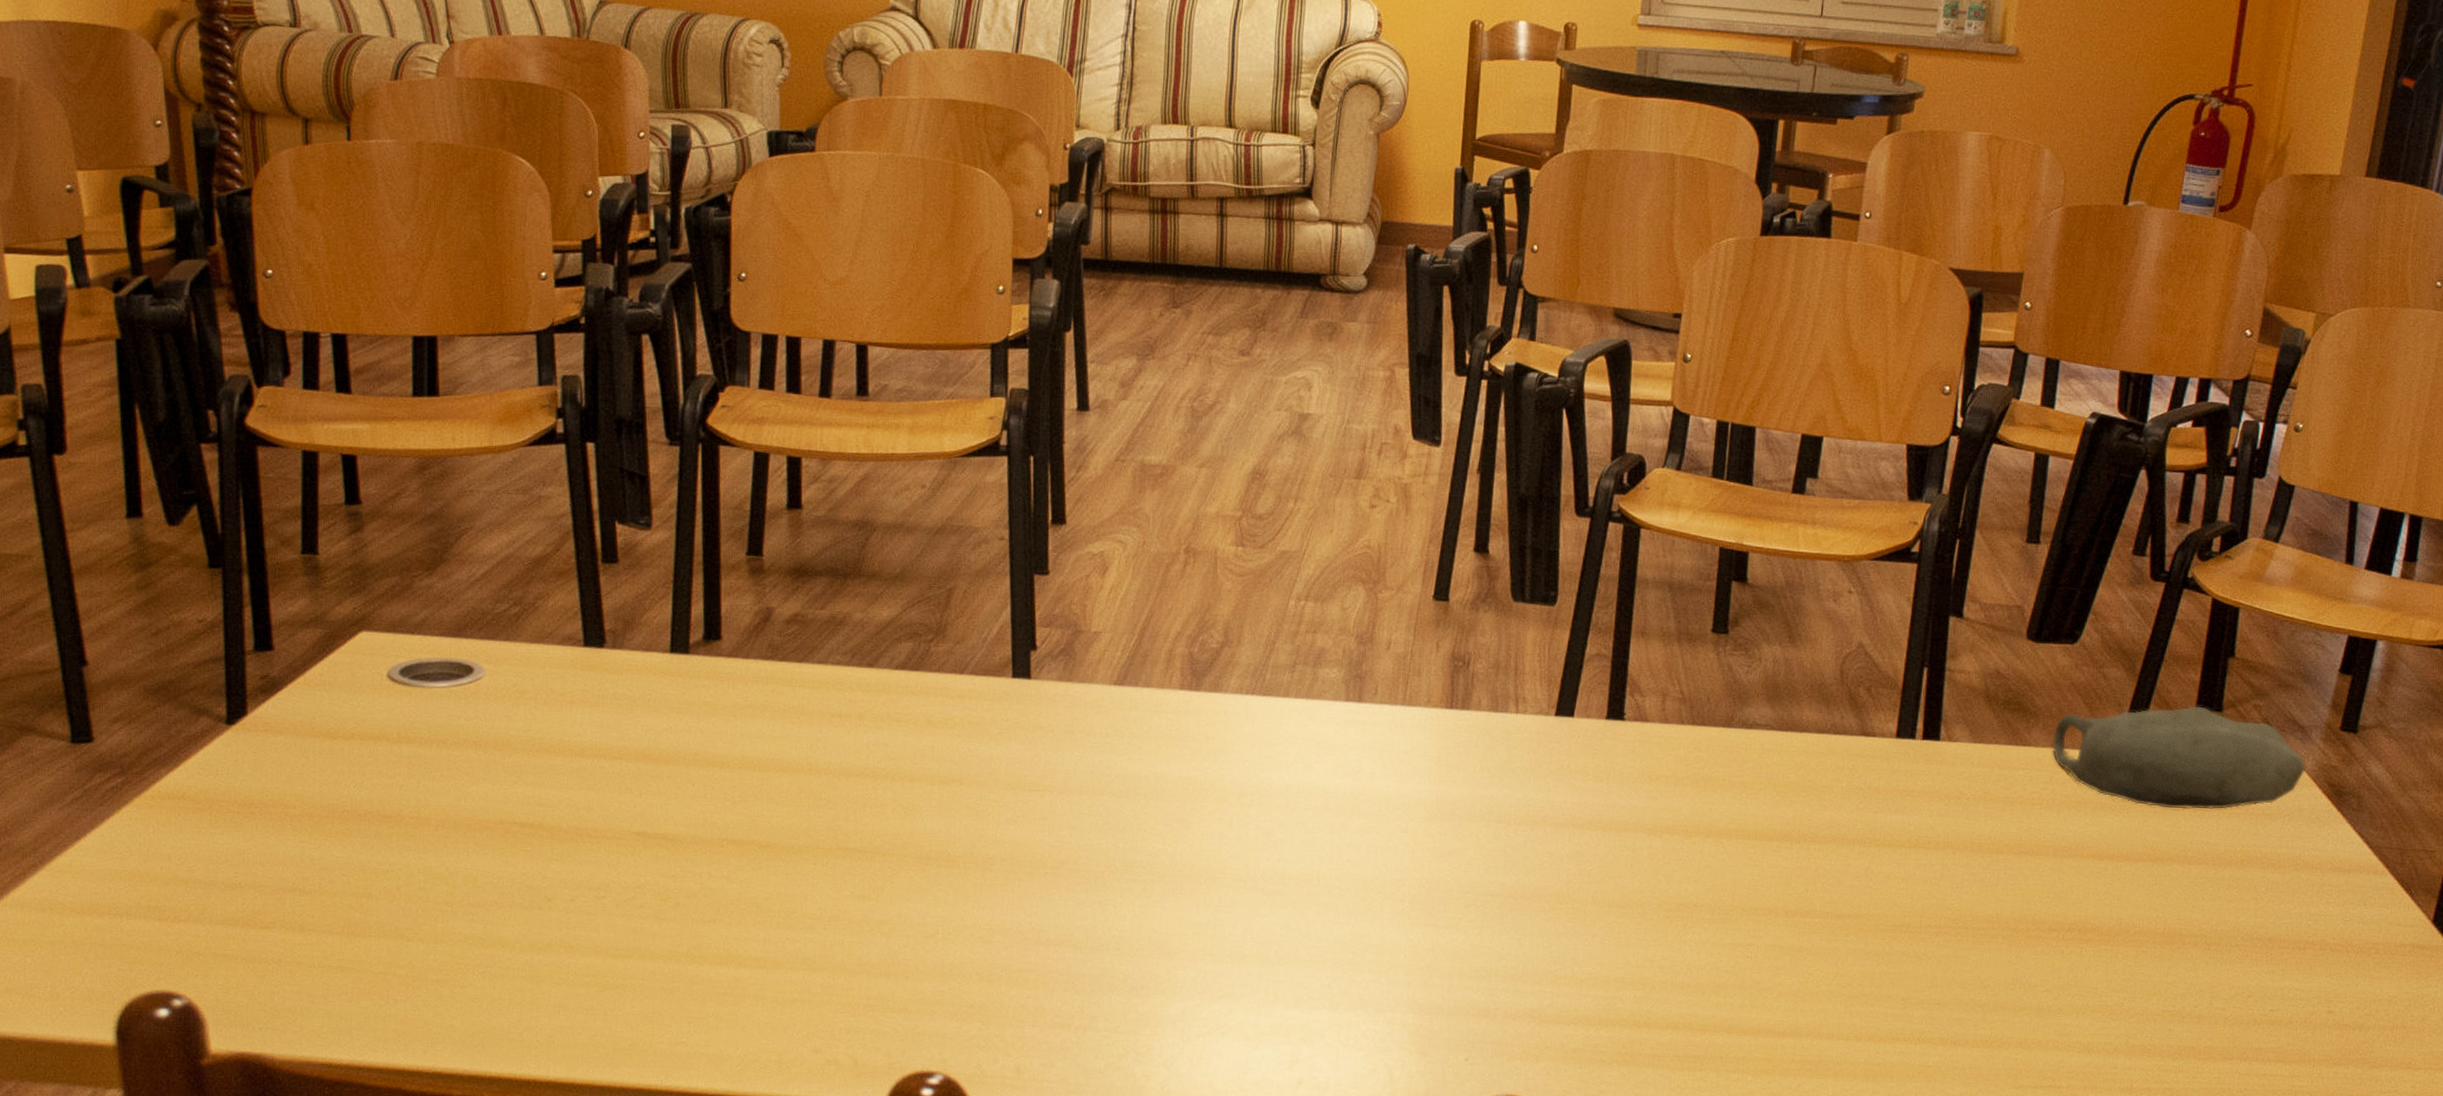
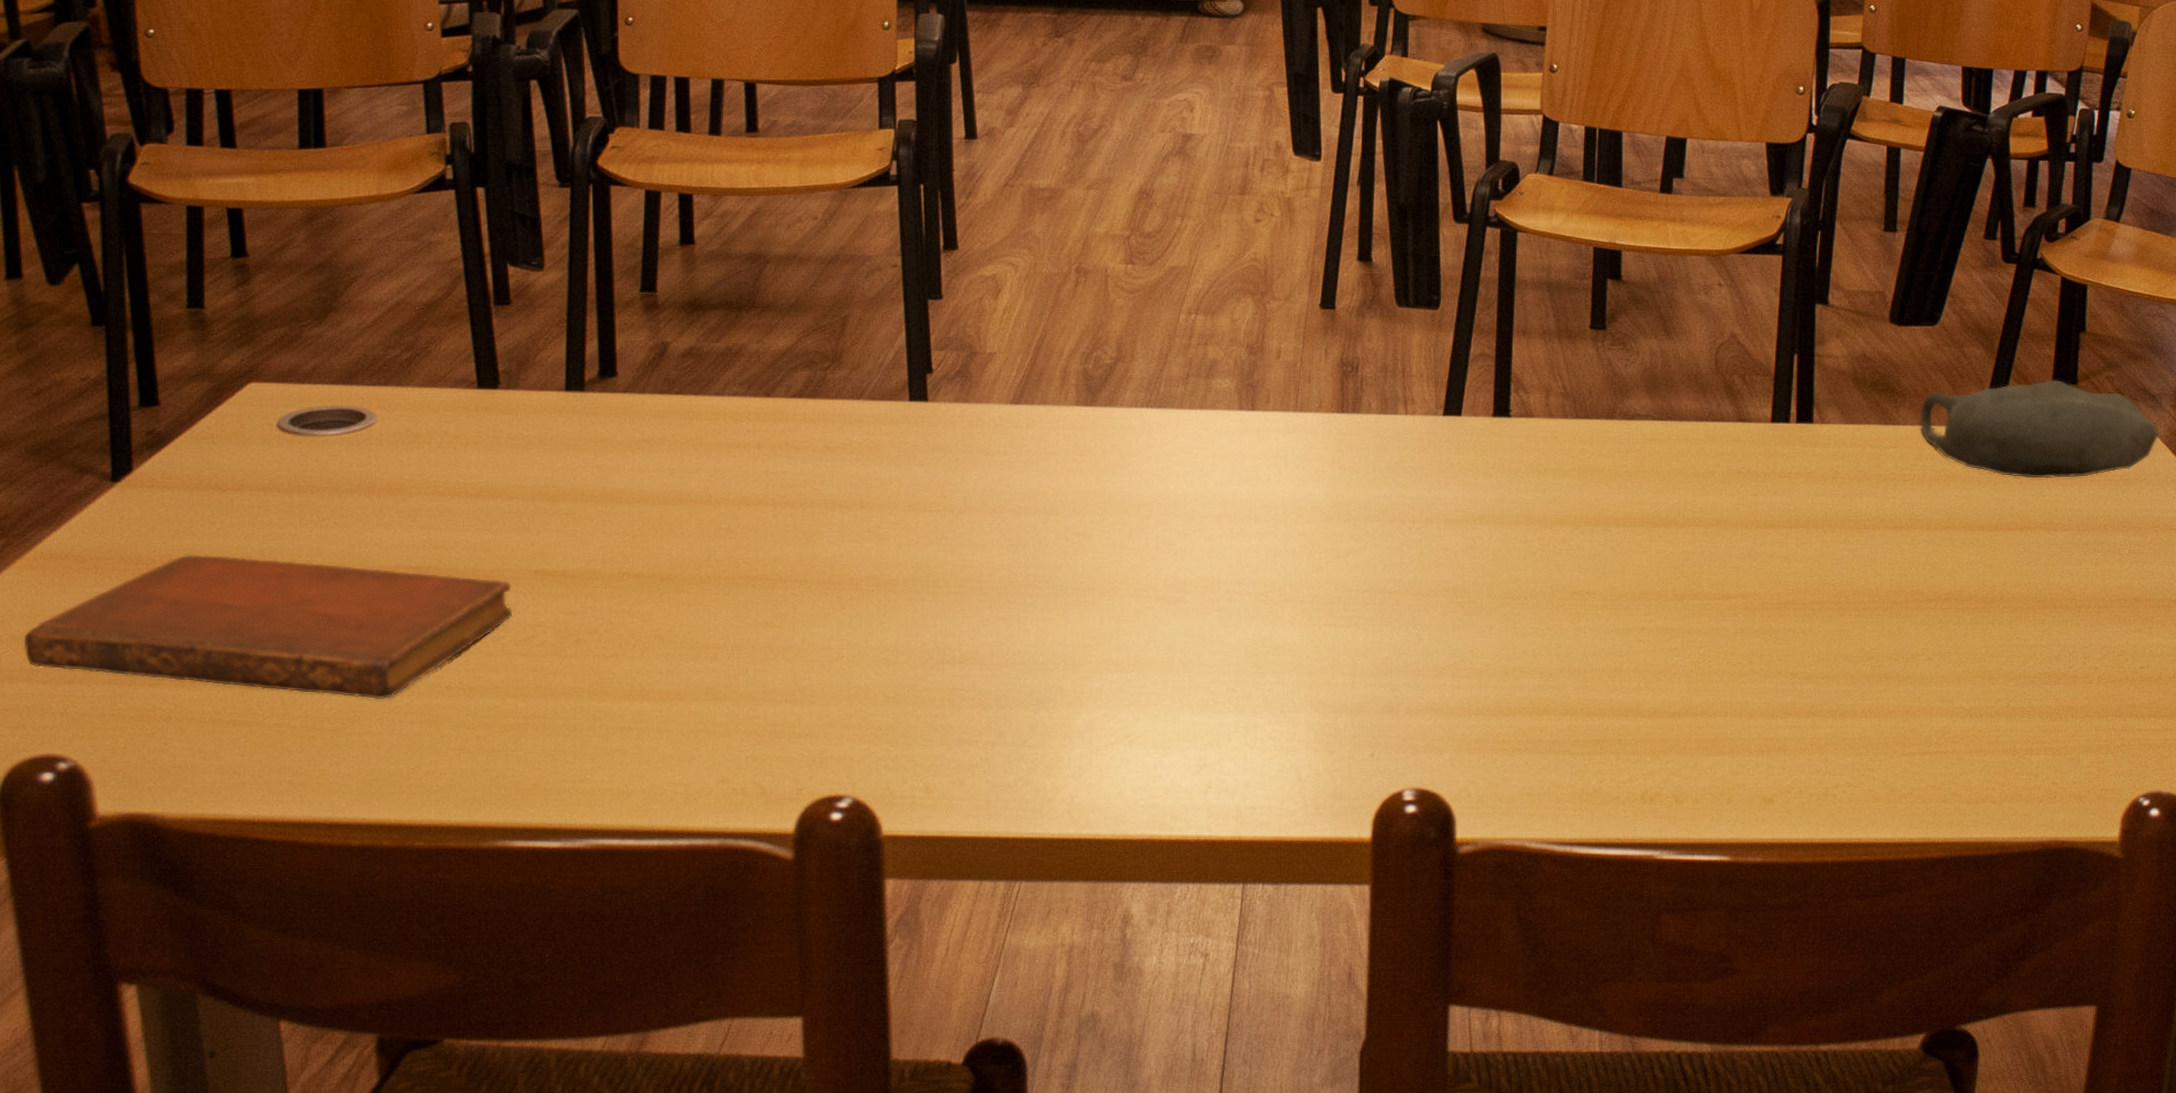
notebook: none [141,800,614,954] -> present [23,554,513,700]

